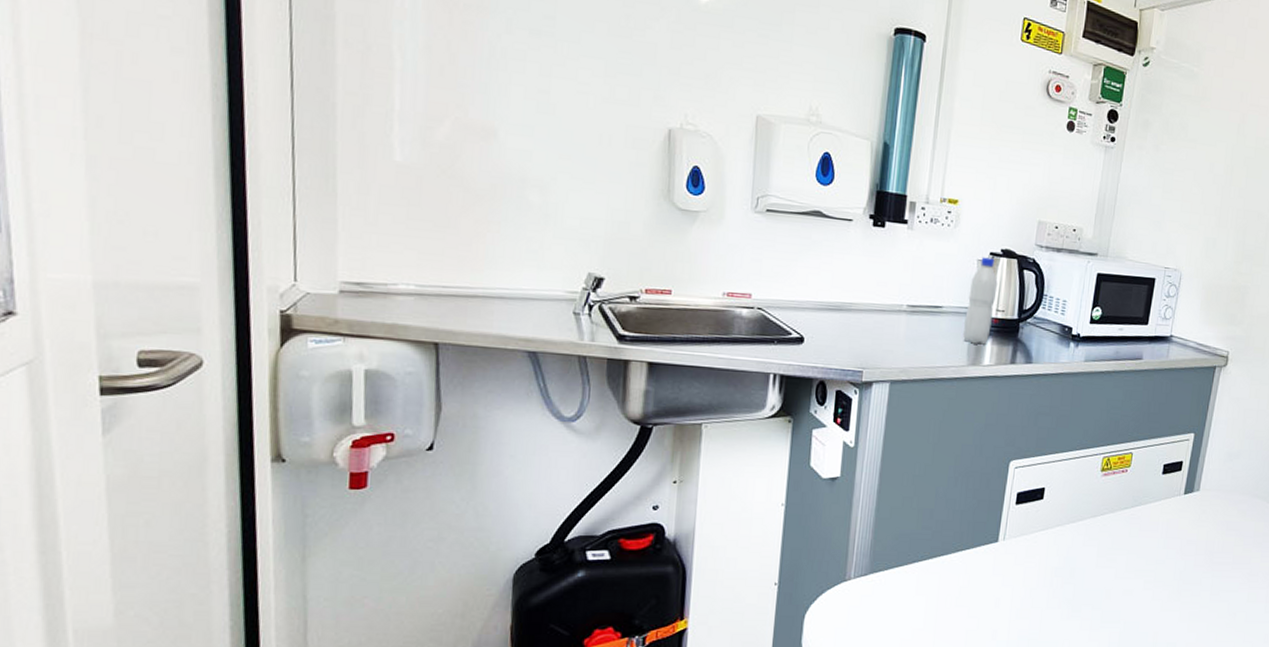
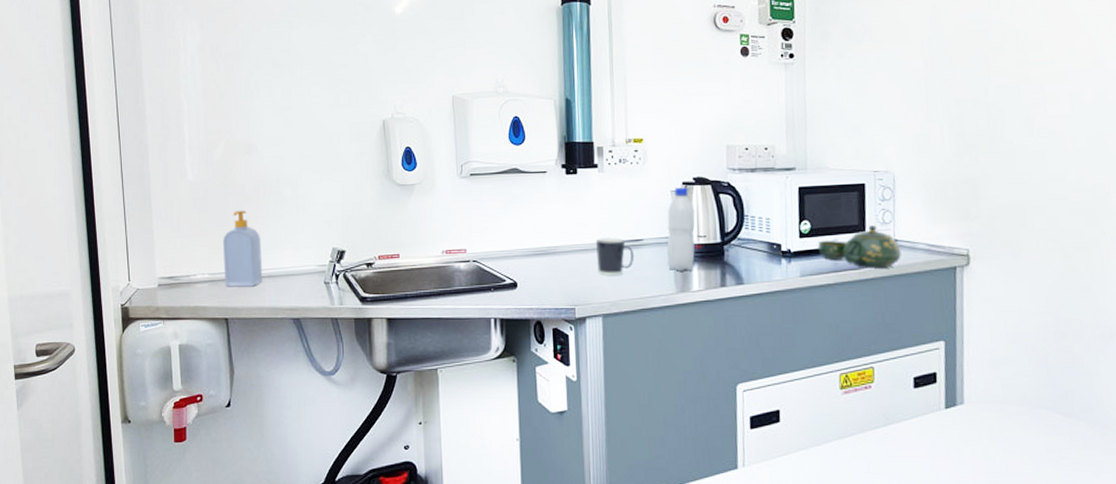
soap bottle: none [437,210,494,308] -> present [222,210,263,287]
mug: none [892,300,931,342] -> present [595,237,634,276]
tea set: none [1104,318,1175,360] -> present [817,224,902,267]

